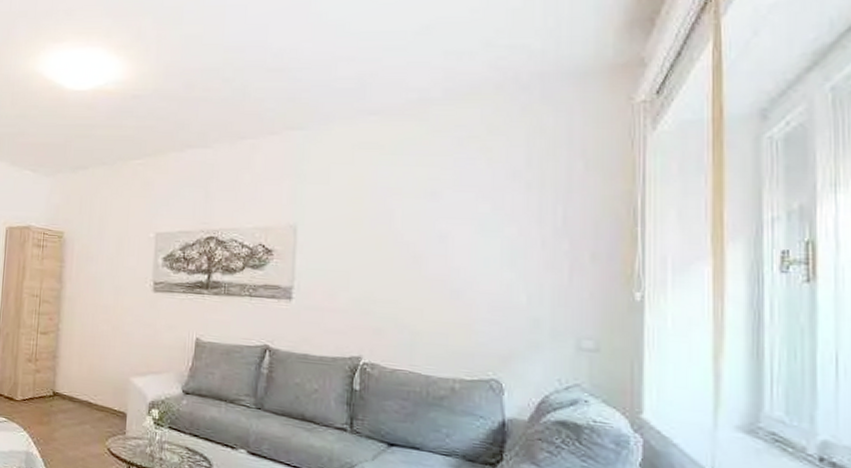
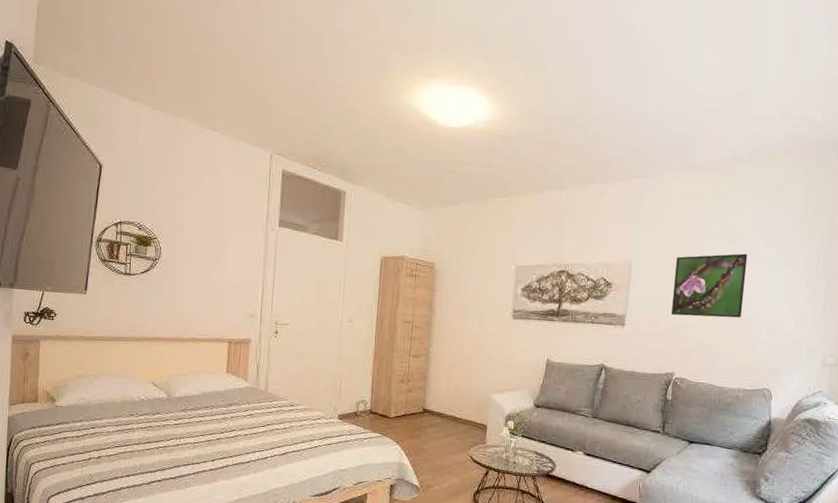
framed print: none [353,211,452,290] -> present [671,253,748,318]

